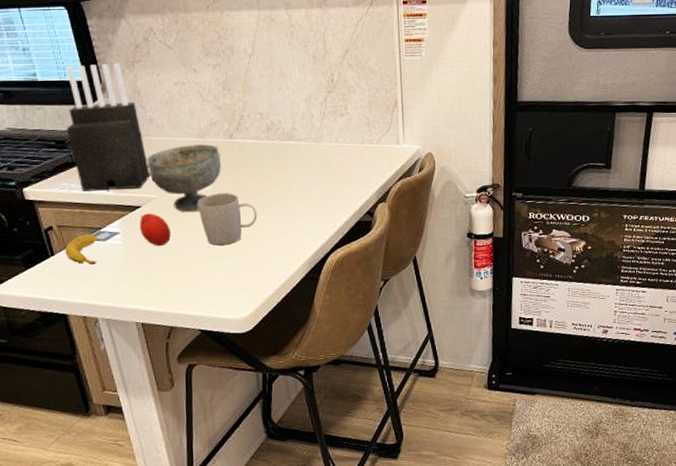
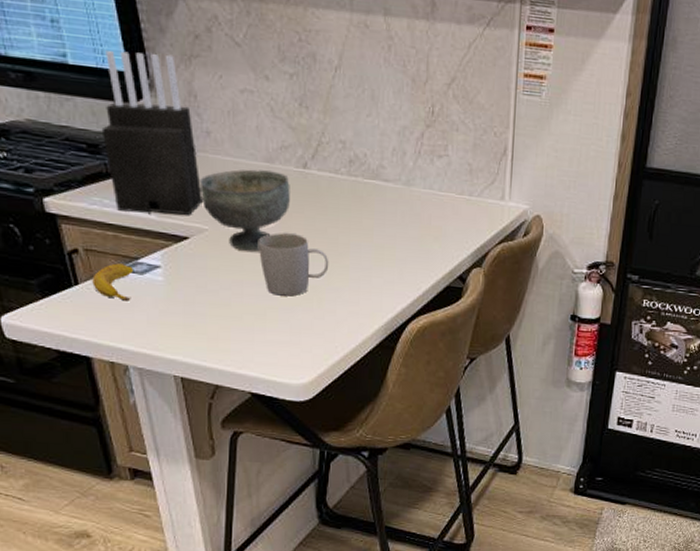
fruit: present [140,213,172,247] -> none [186,247,224,289]

